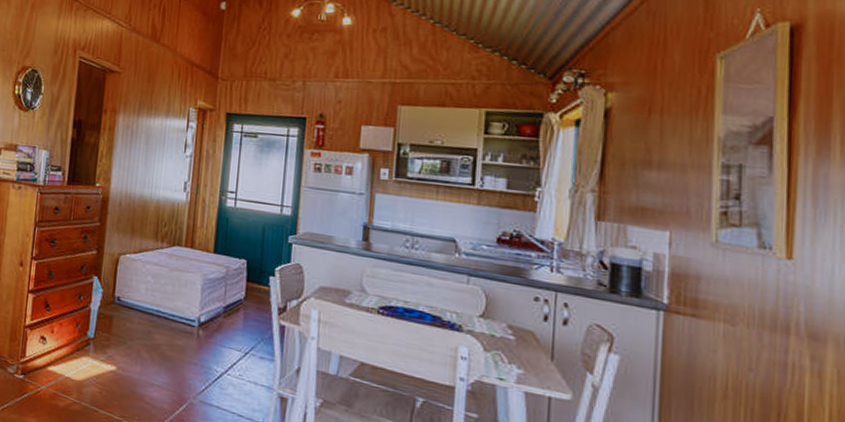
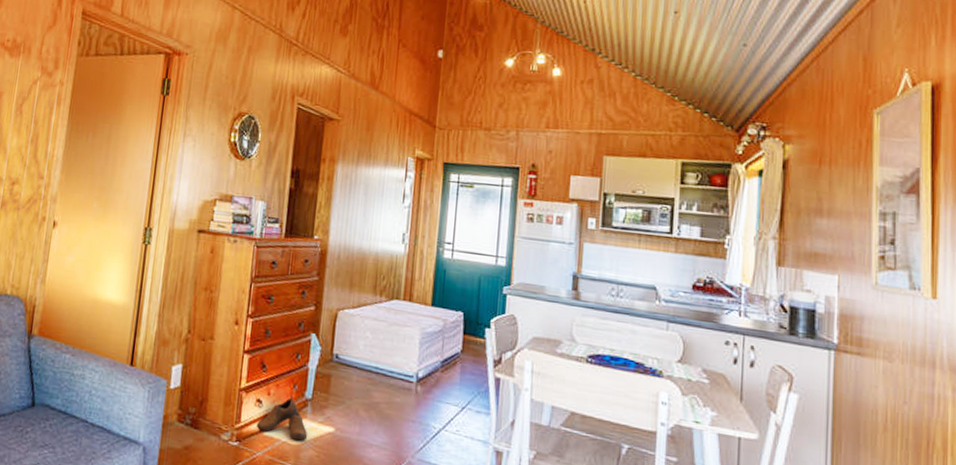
shoe: none [40,333,91,377] -> present [256,395,308,441]

